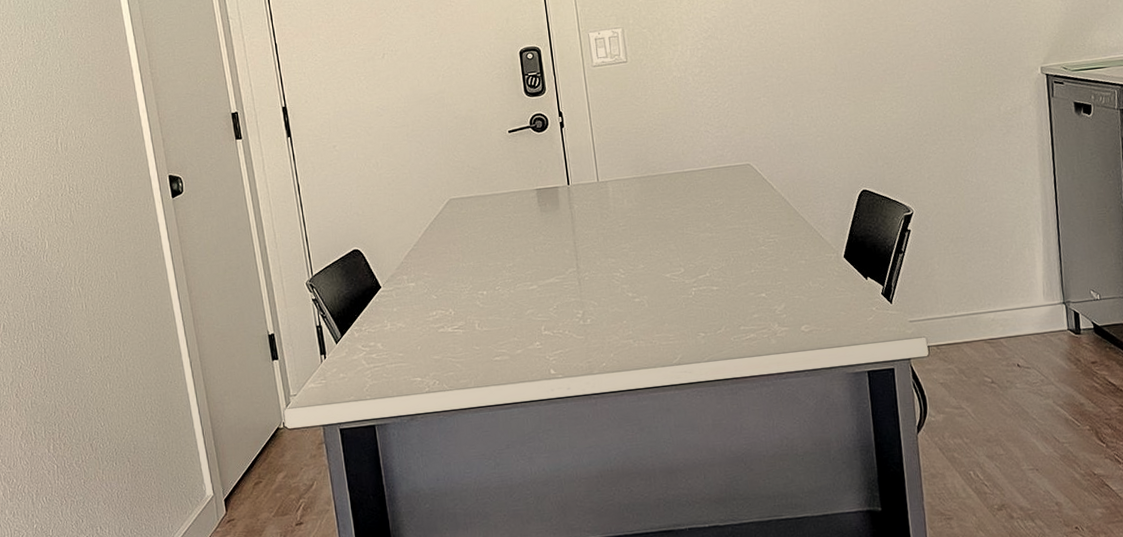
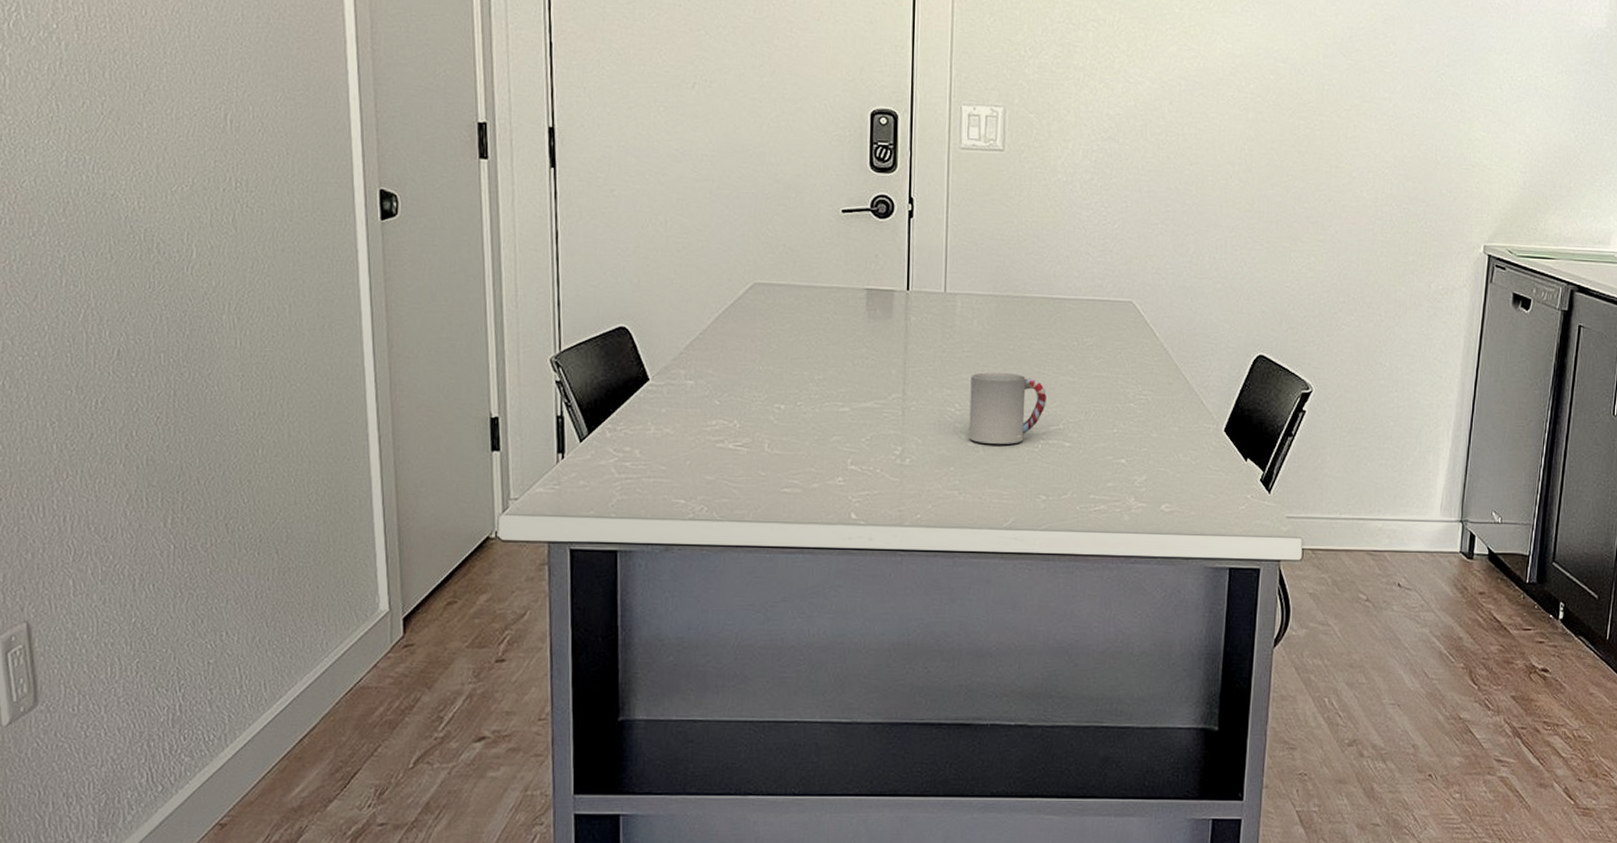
cup: none [628,237,693,298] -> present [969,372,1047,444]

